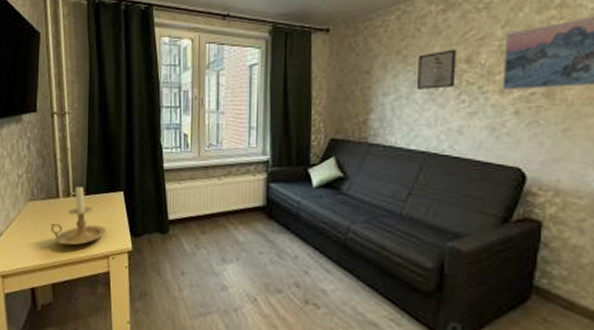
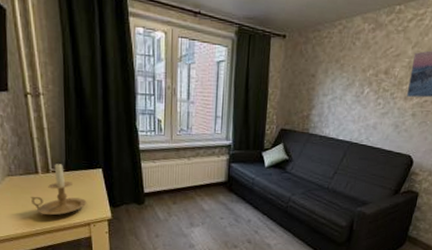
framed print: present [416,49,456,89] -> none [348,62,379,93]

